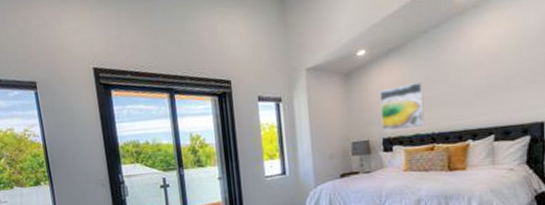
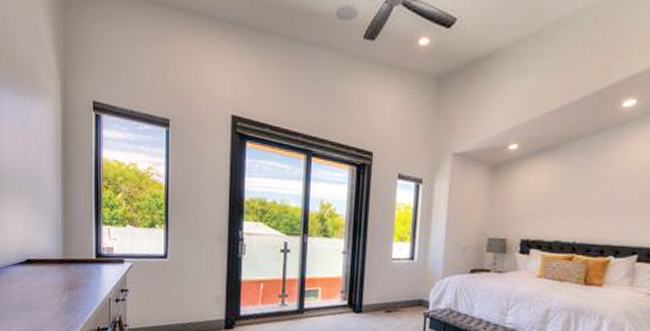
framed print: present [379,82,425,132] -> none [521,187,572,235]

